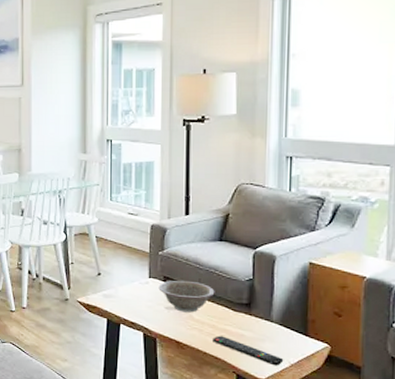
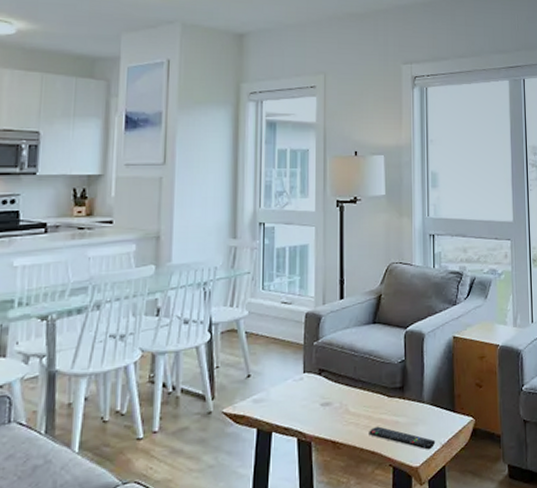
decorative bowl: present [158,280,215,313] -> none [313,370,370,407]

